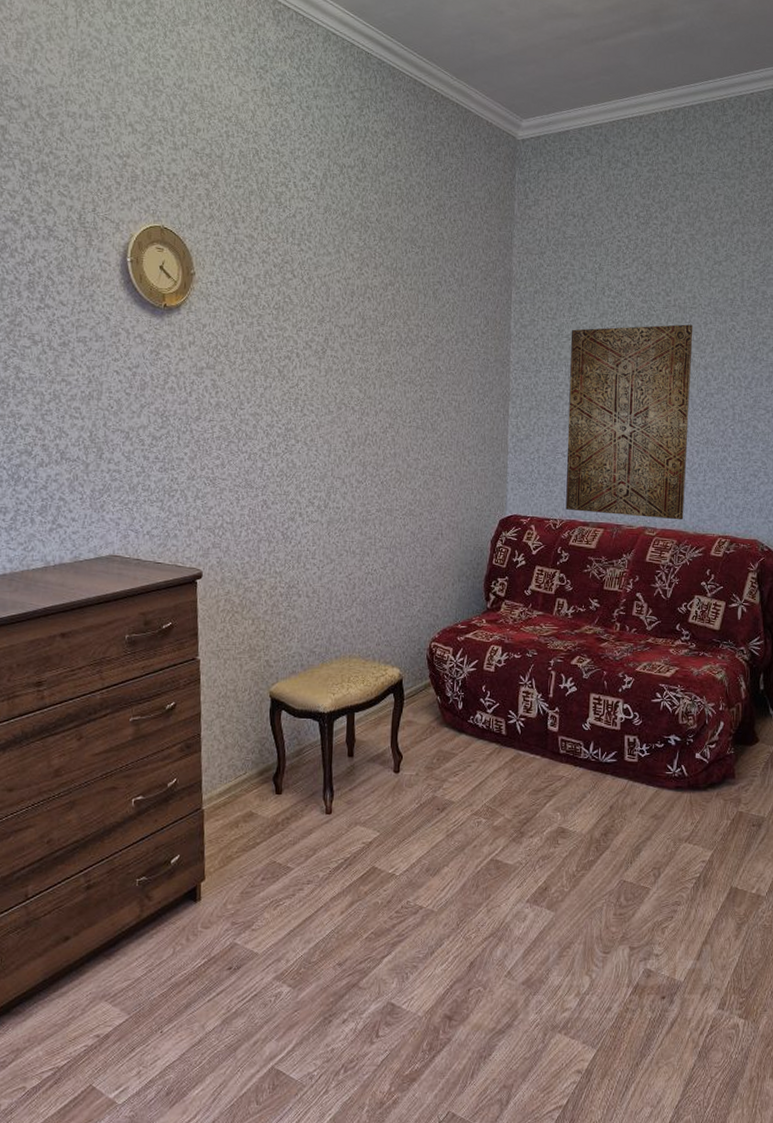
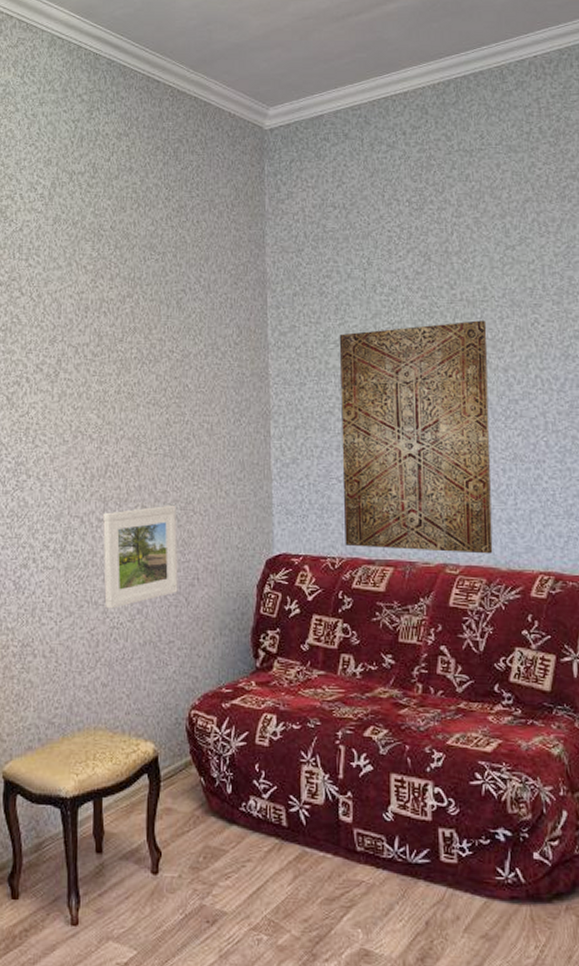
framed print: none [361,470,426,558] -> present [103,504,178,609]

